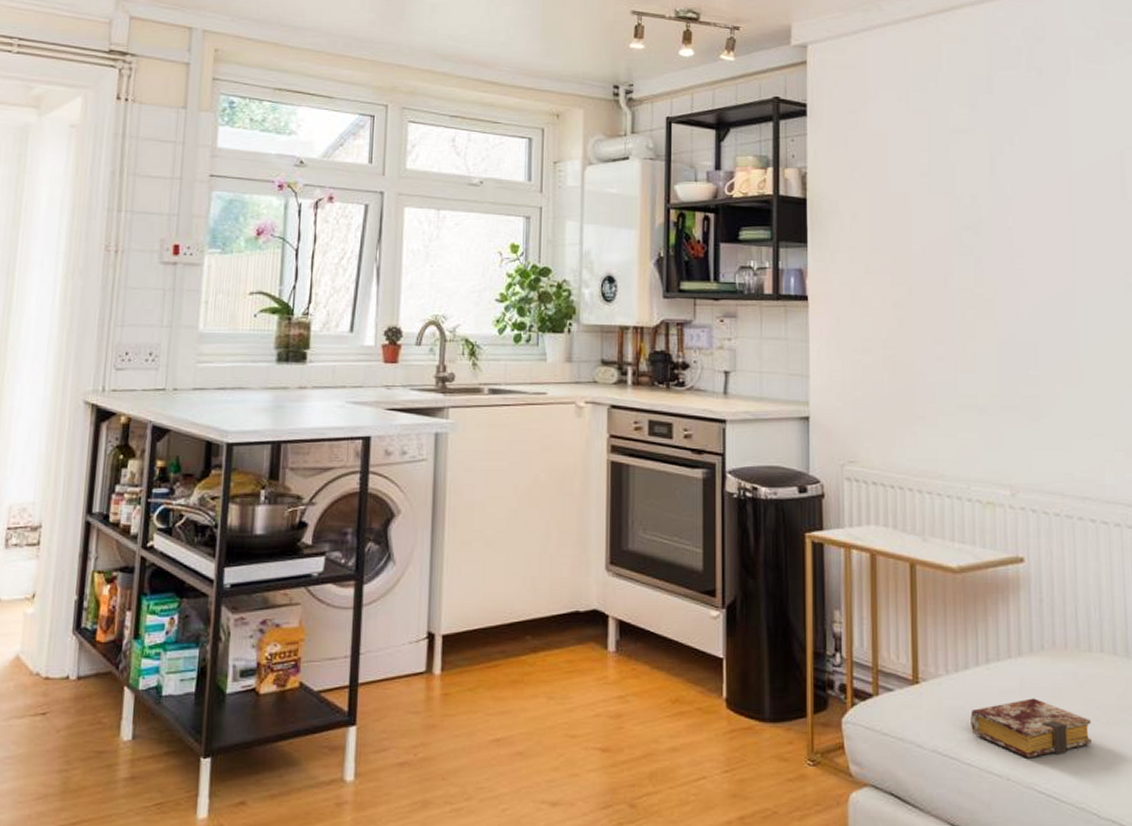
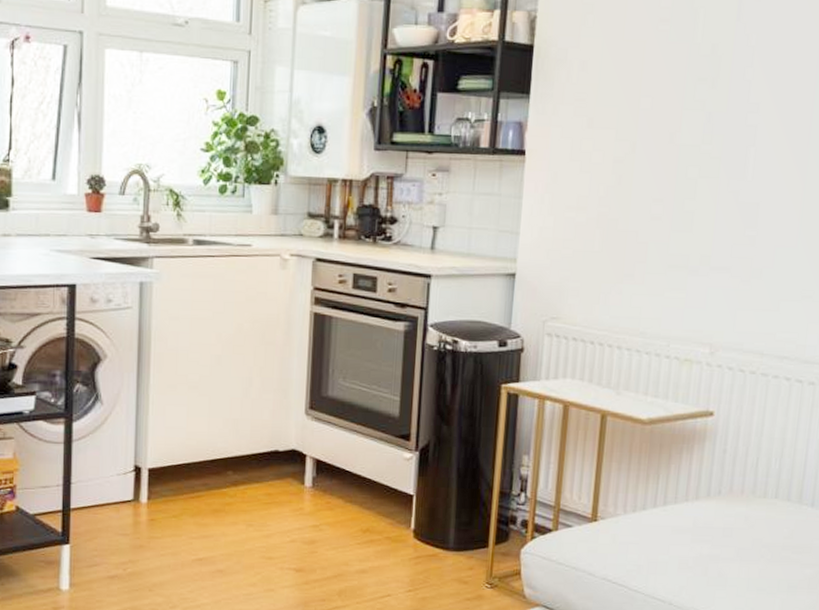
book: present [971,698,1092,759] -> none [641,536,756,587]

